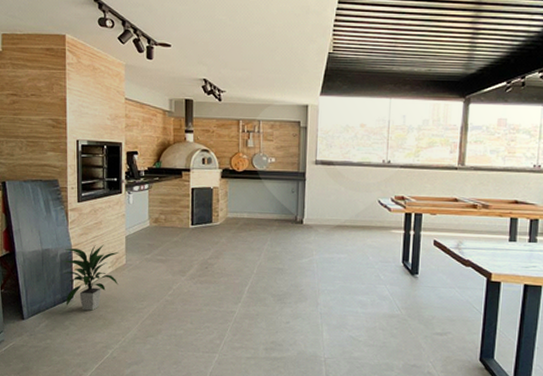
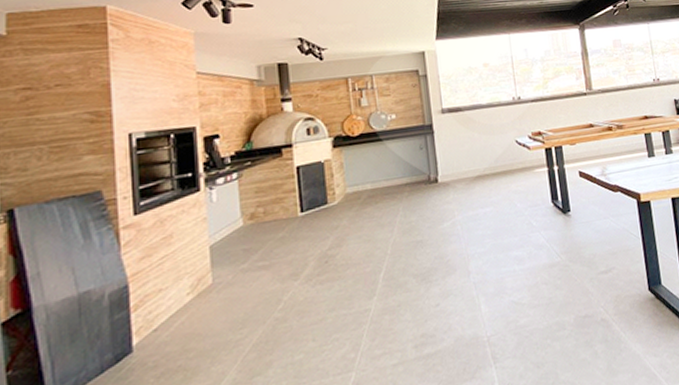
indoor plant: present [63,244,119,311] -> none [113,264,203,367]

